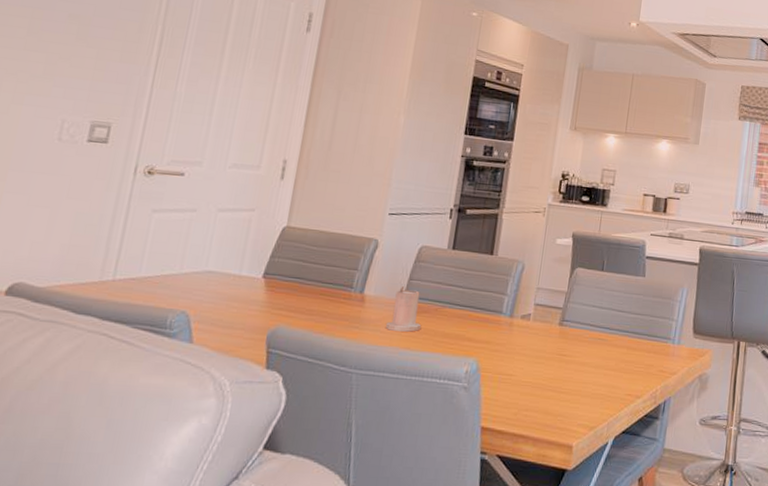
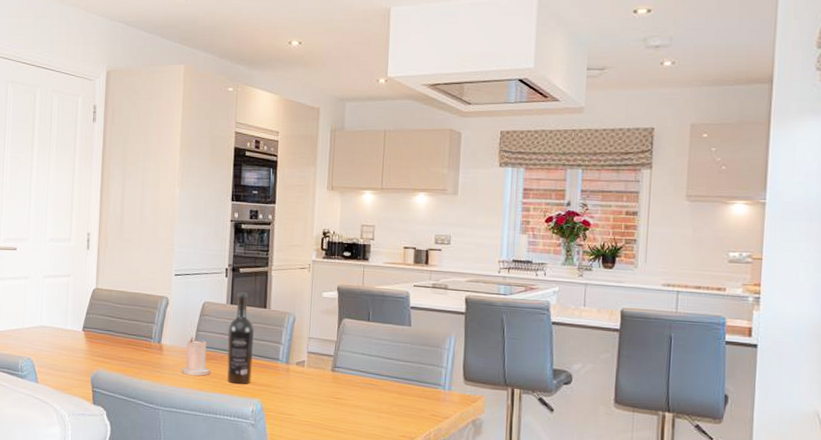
wine bottle: none [440,236,477,342] -> present [227,292,254,385]

